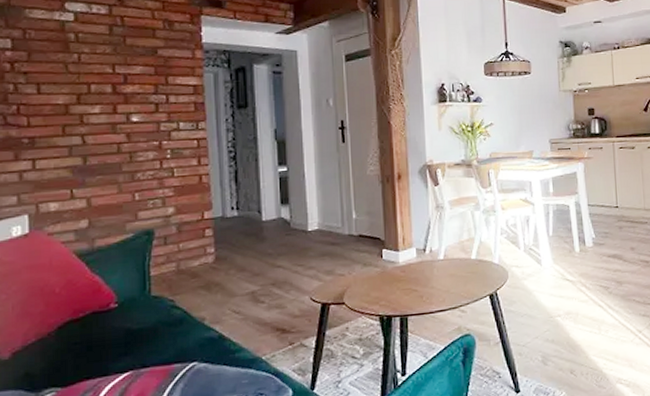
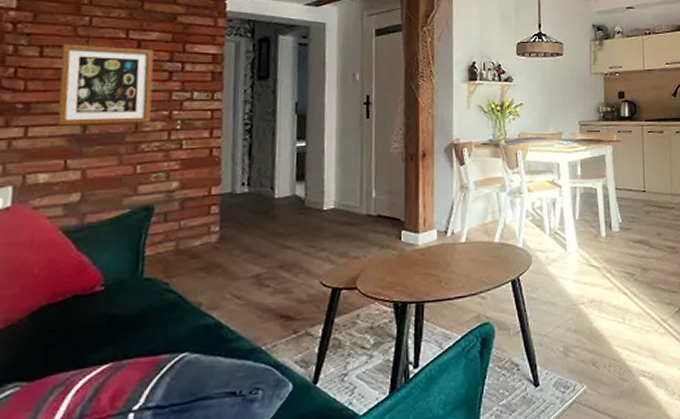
wall art: none [56,80,144,157] -> present [57,44,154,125]

